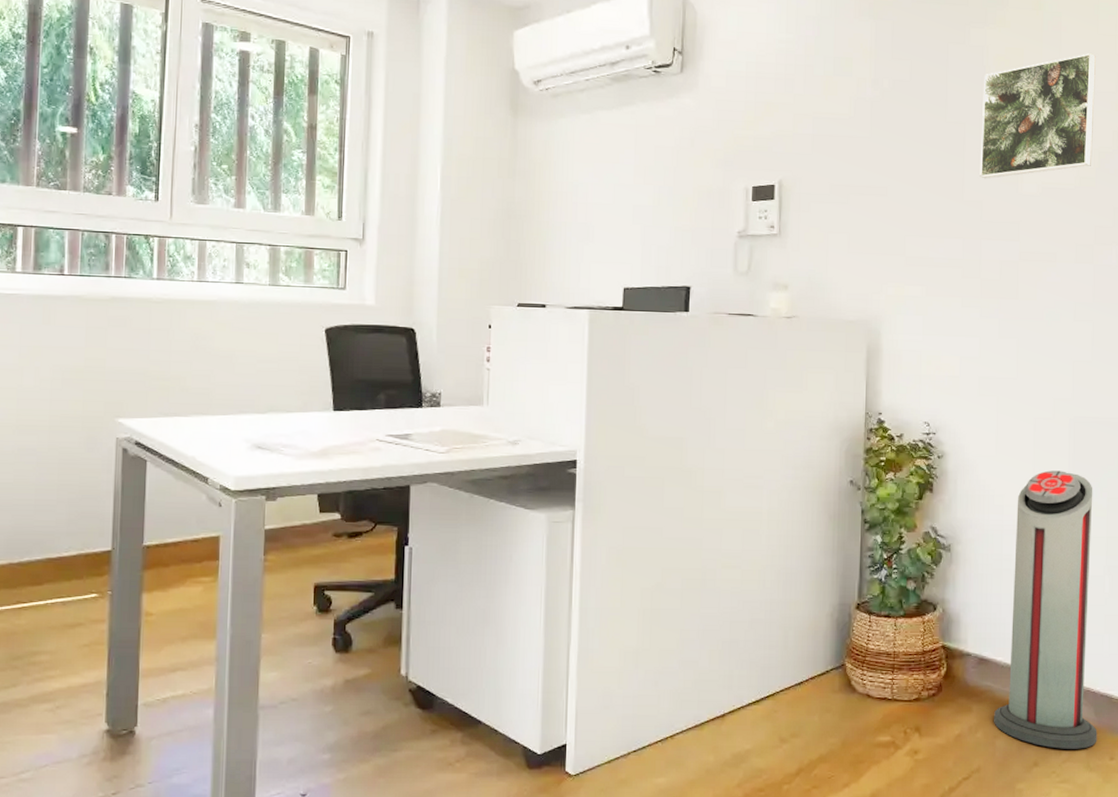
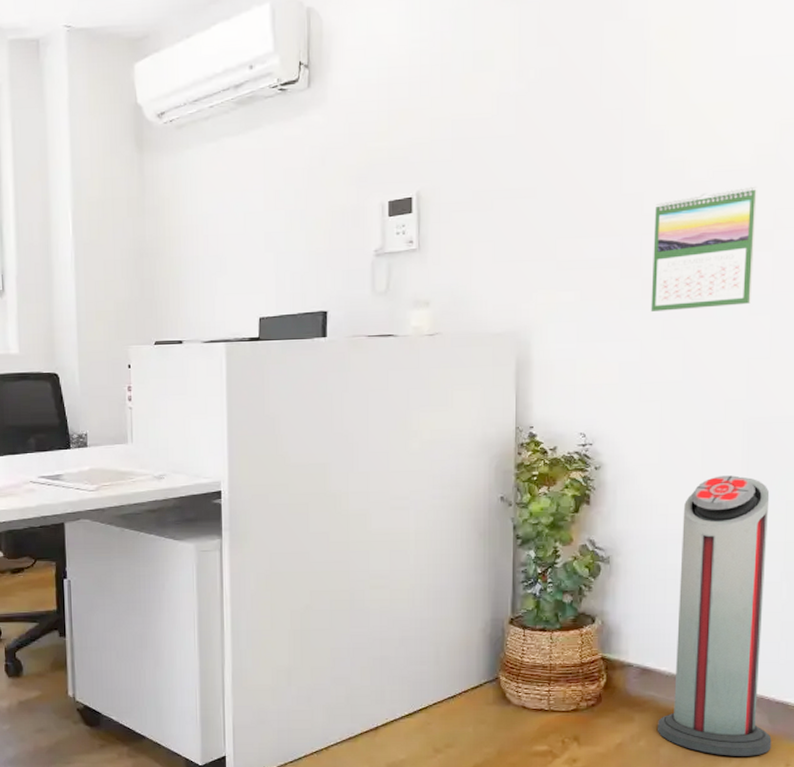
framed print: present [980,53,1096,179] -> none [640,12,778,168]
calendar: none [988,204,1080,312] -> present [650,186,757,312]

